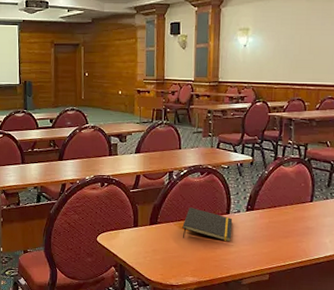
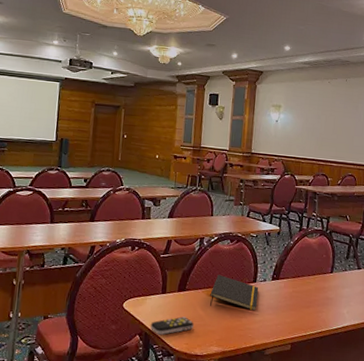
remote control: none [124,249,167,267] -> present [150,316,194,336]

